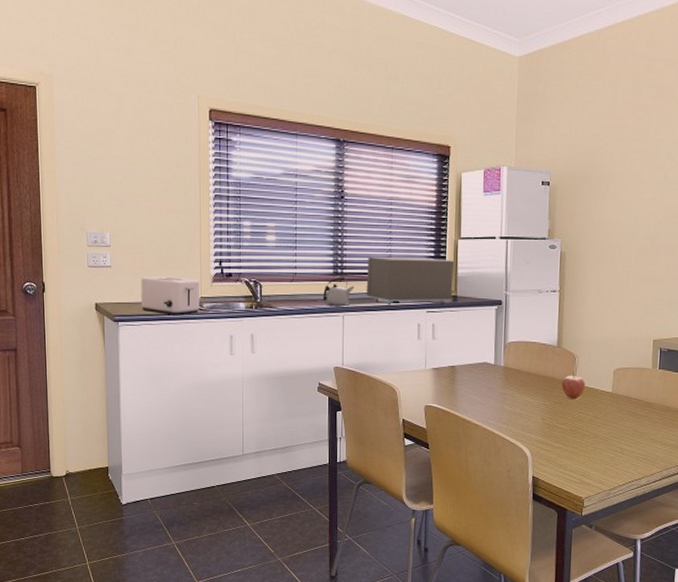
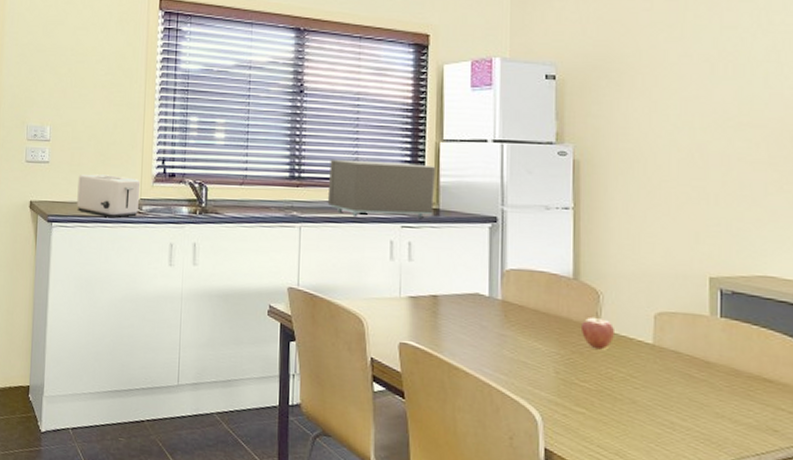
kettle: present [323,277,355,306] -> none [277,181,314,215]

